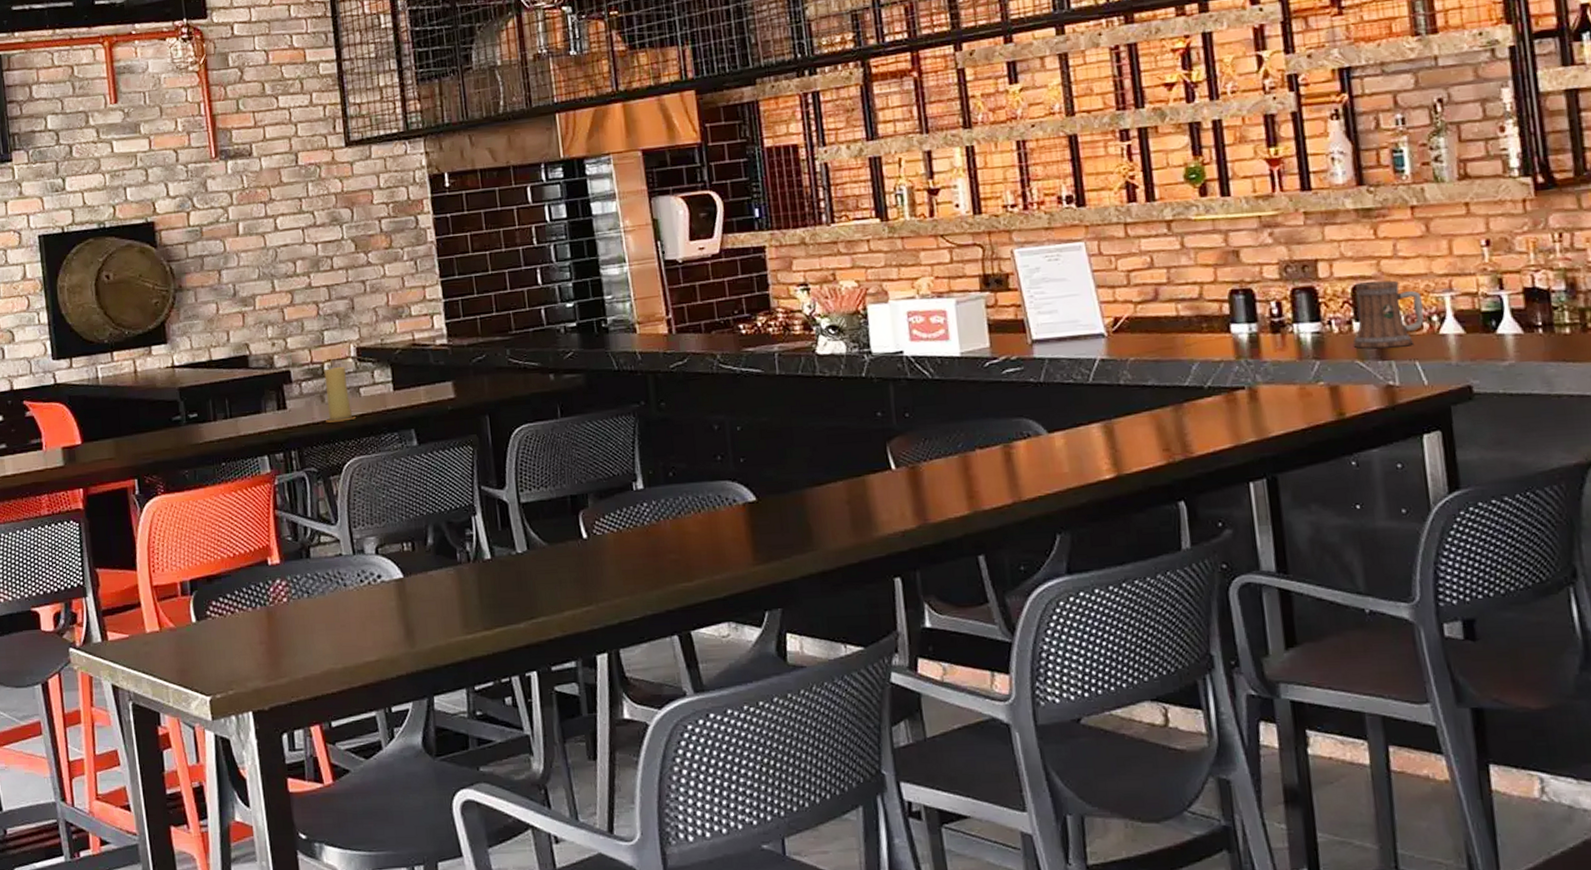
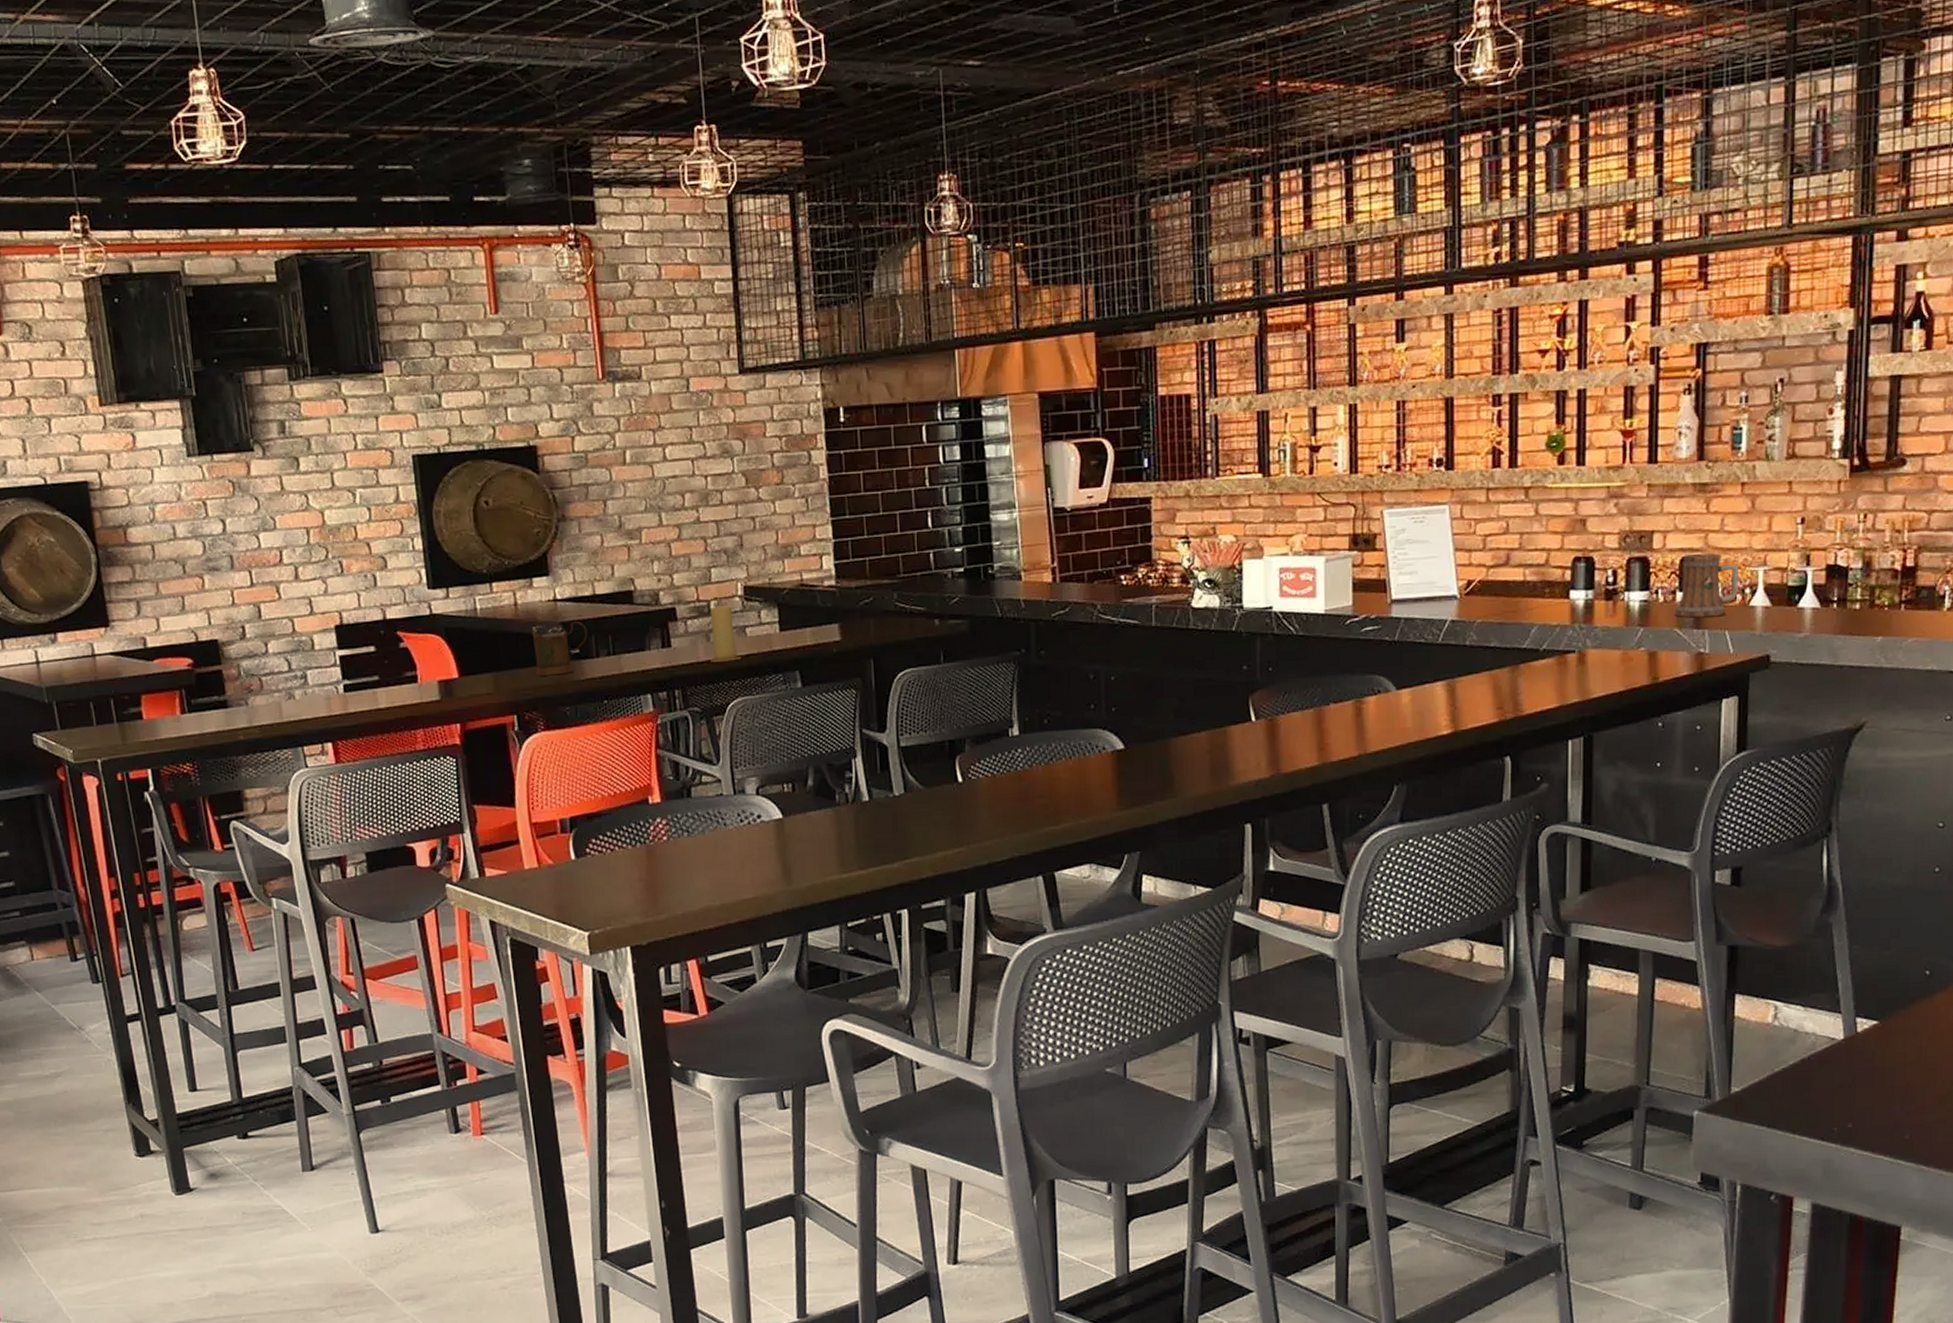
beer mug: none [151,387,205,441] -> present [532,622,588,676]

